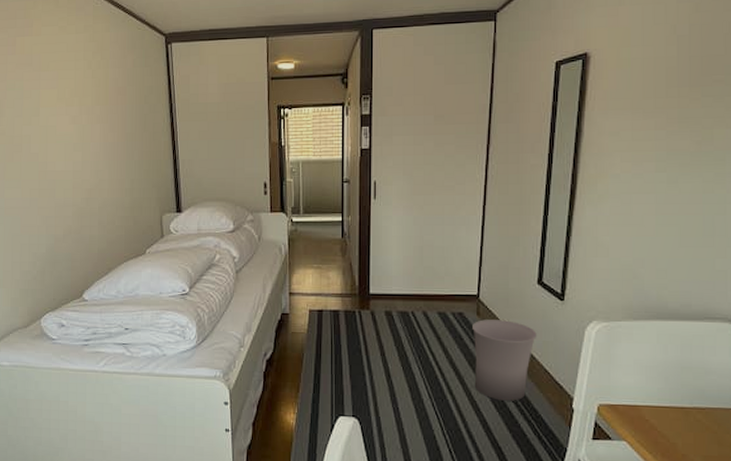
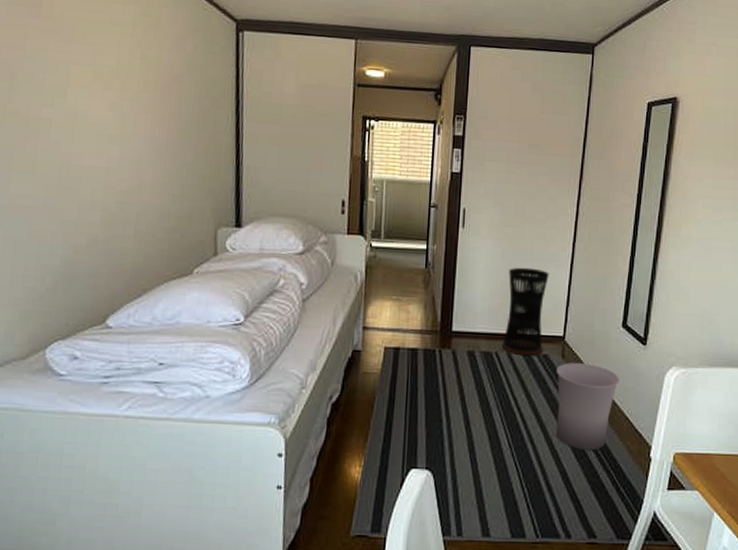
umbrella stand: none [417,232,460,314] -> present [501,267,549,356]

